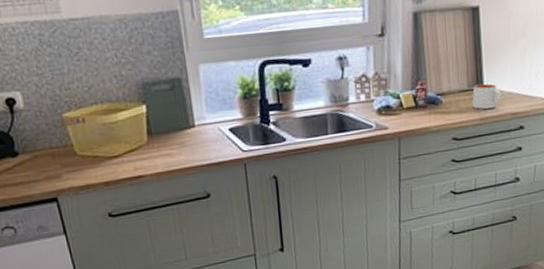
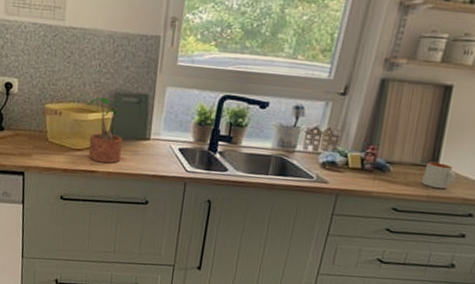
potted plant: none [111,90,168,165] -> present [85,97,123,164]

